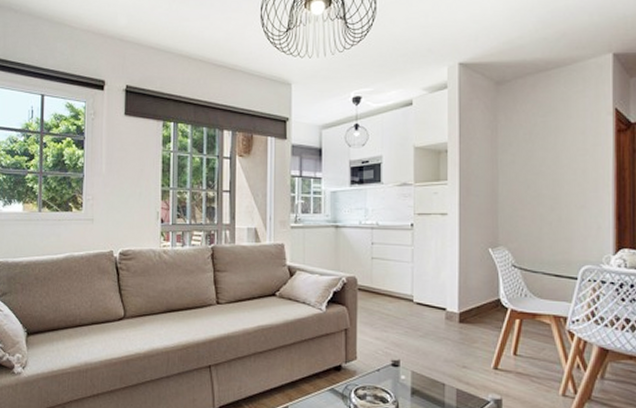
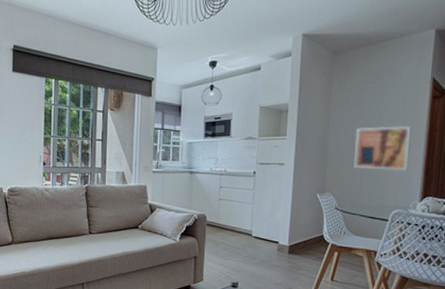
wall art: none [529,164,596,218] -> present [354,125,412,171]

